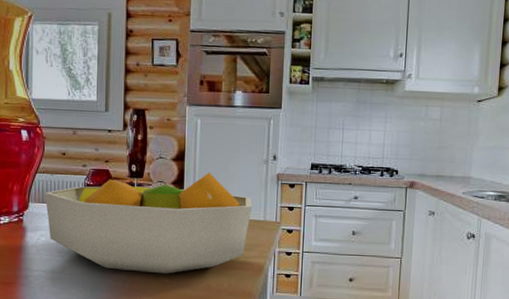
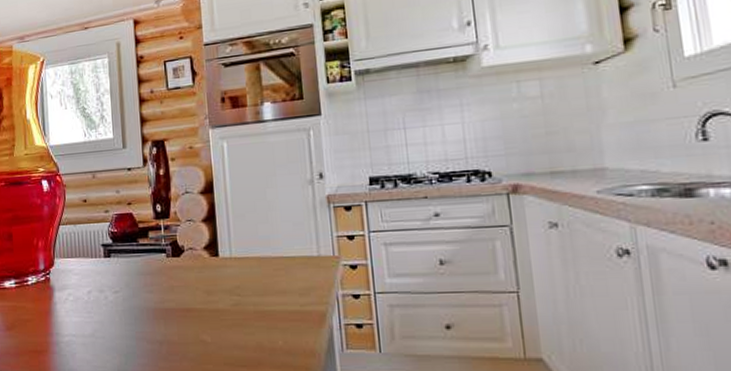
fruit bowl: present [44,173,253,274] -> none [68,203,302,332]

